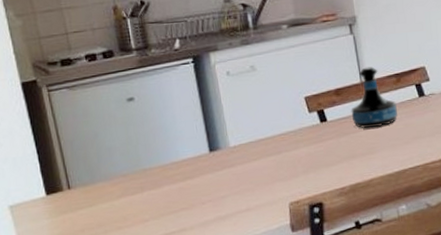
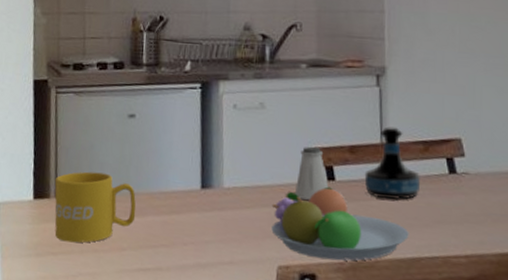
mug: none [64,156,152,227] -> present [54,171,136,243]
fruit bowl: none [275,127,394,189] -> present [271,186,409,261]
saltshaker: none [293,95,323,143] -> present [295,146,329,200]

